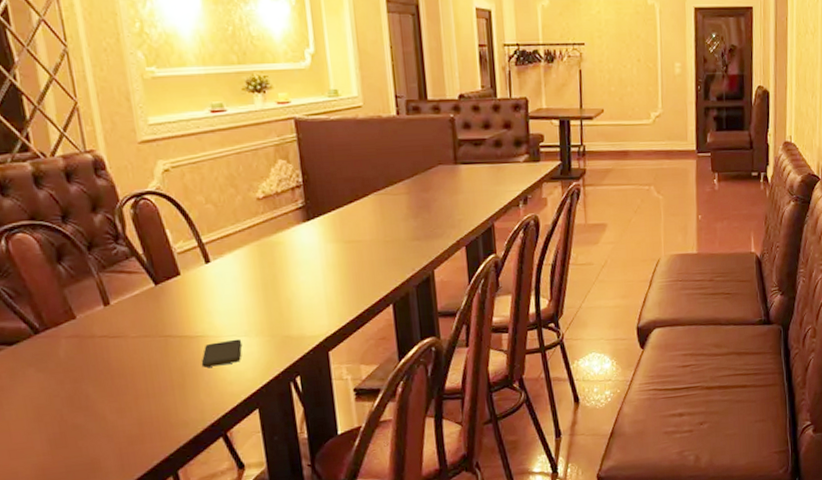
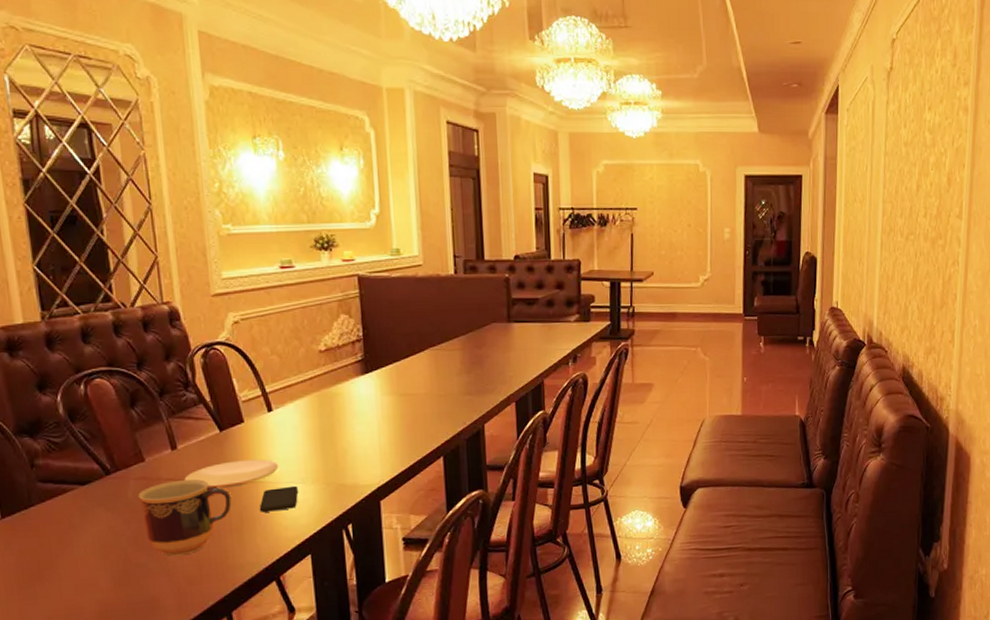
cup: none [70,335,172,416] -> present [138,479,232,556]
plate: none [119,312,220,345] -> present [184,459,279,489]

